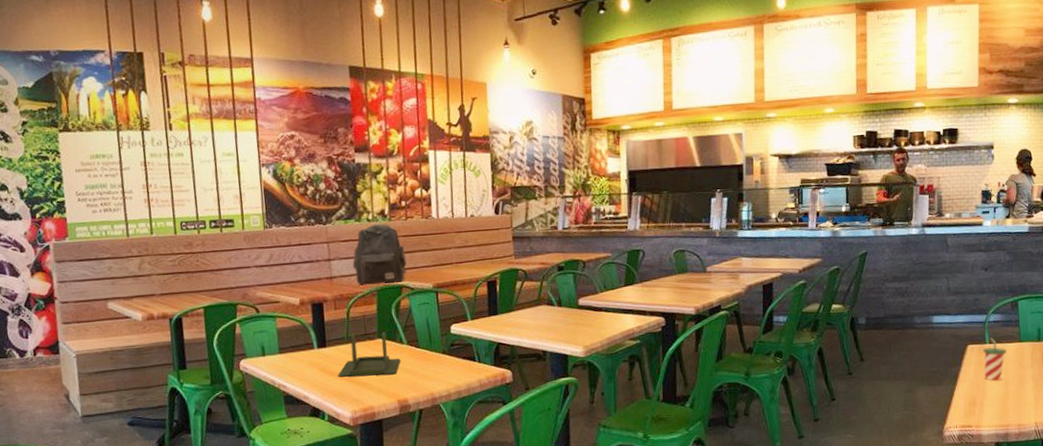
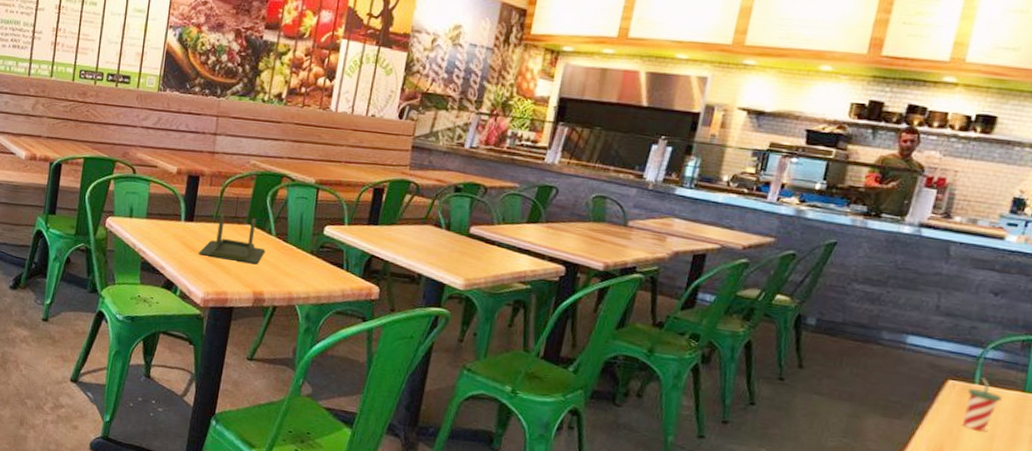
backpack: present [352,224,407,286] -> none [237,105,295,172]

